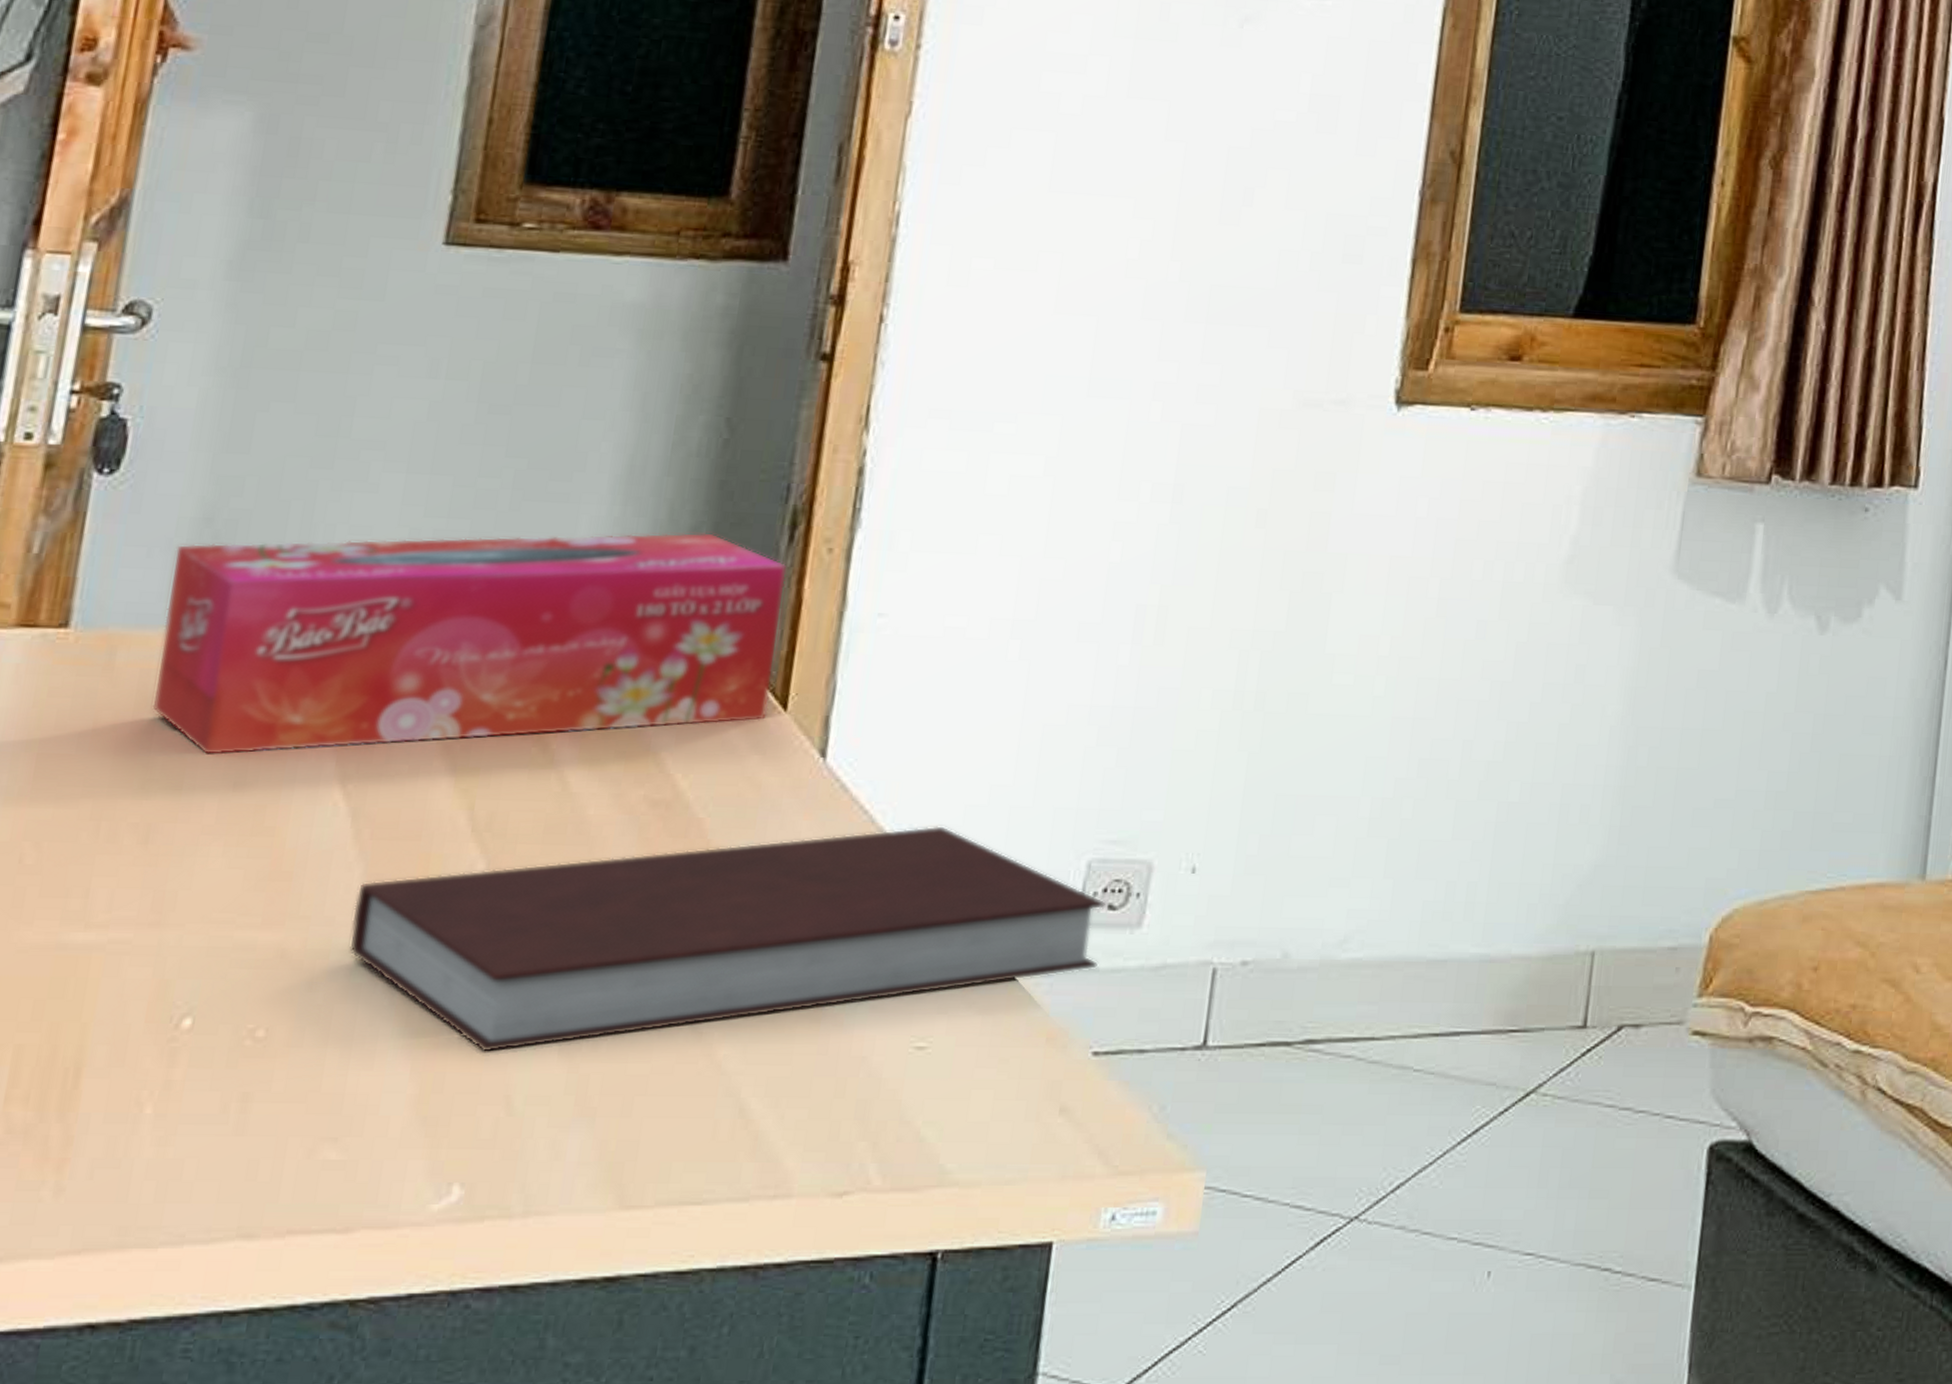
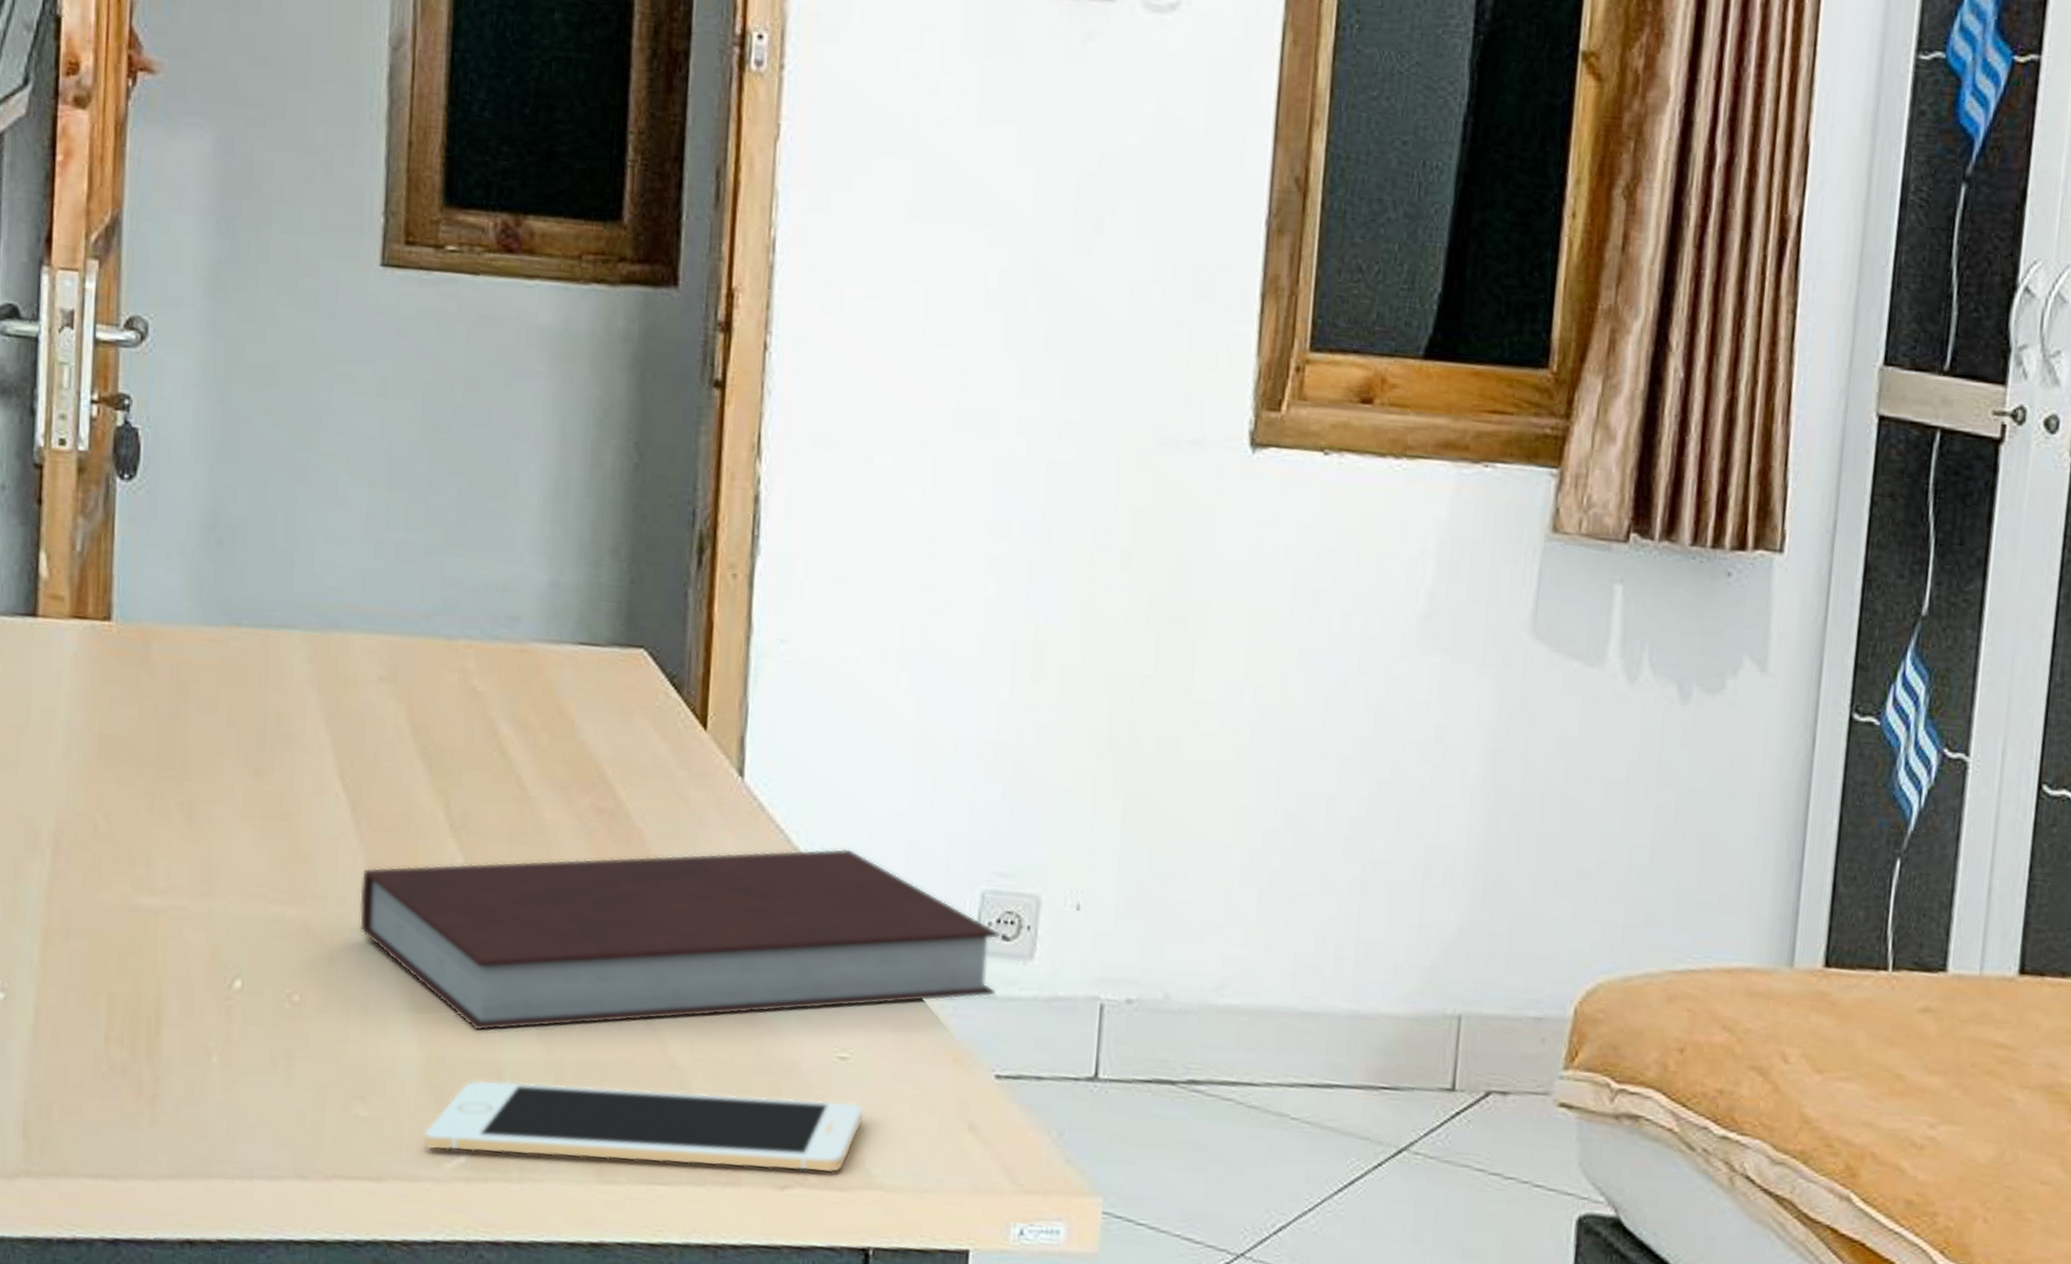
tissue box: present [152,532,787,756] -> none [183,547,698,745]
cell phone: none [406,1094,941,1191] -> present [423,1080,864,1173]

